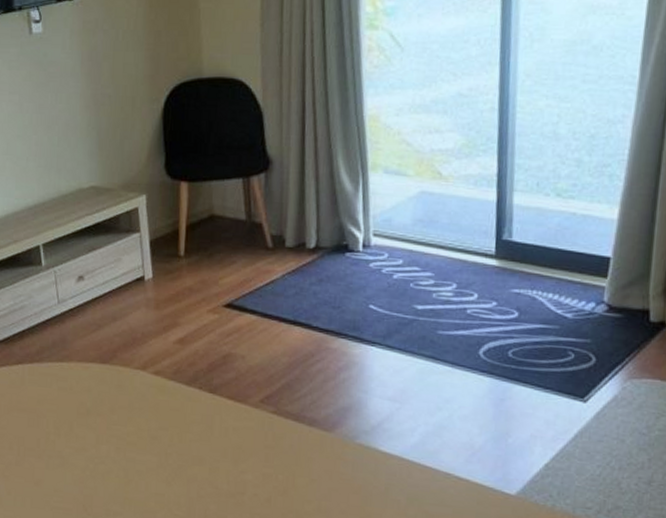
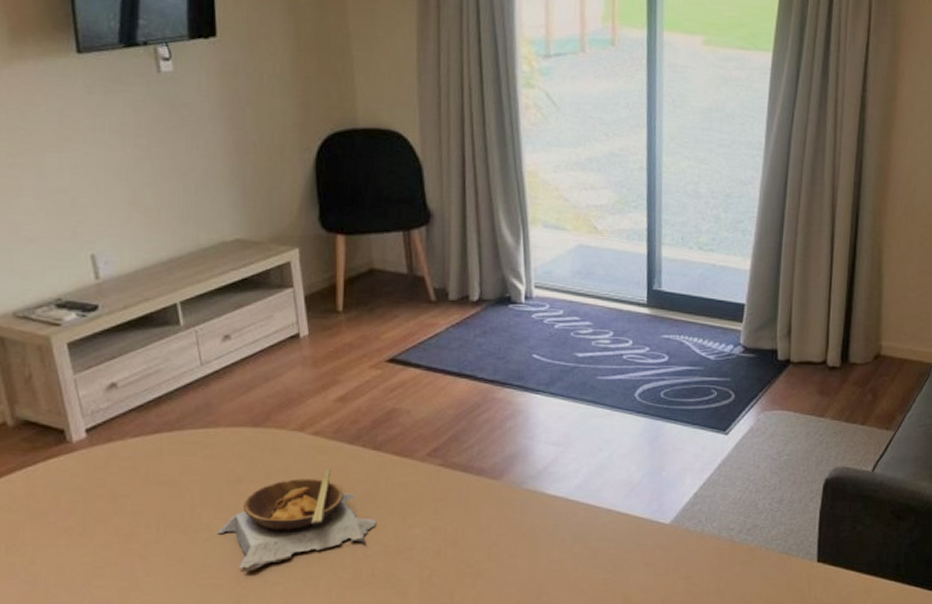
soup bowl: none [67,407,210,500] -> present [217,468,377,571]

